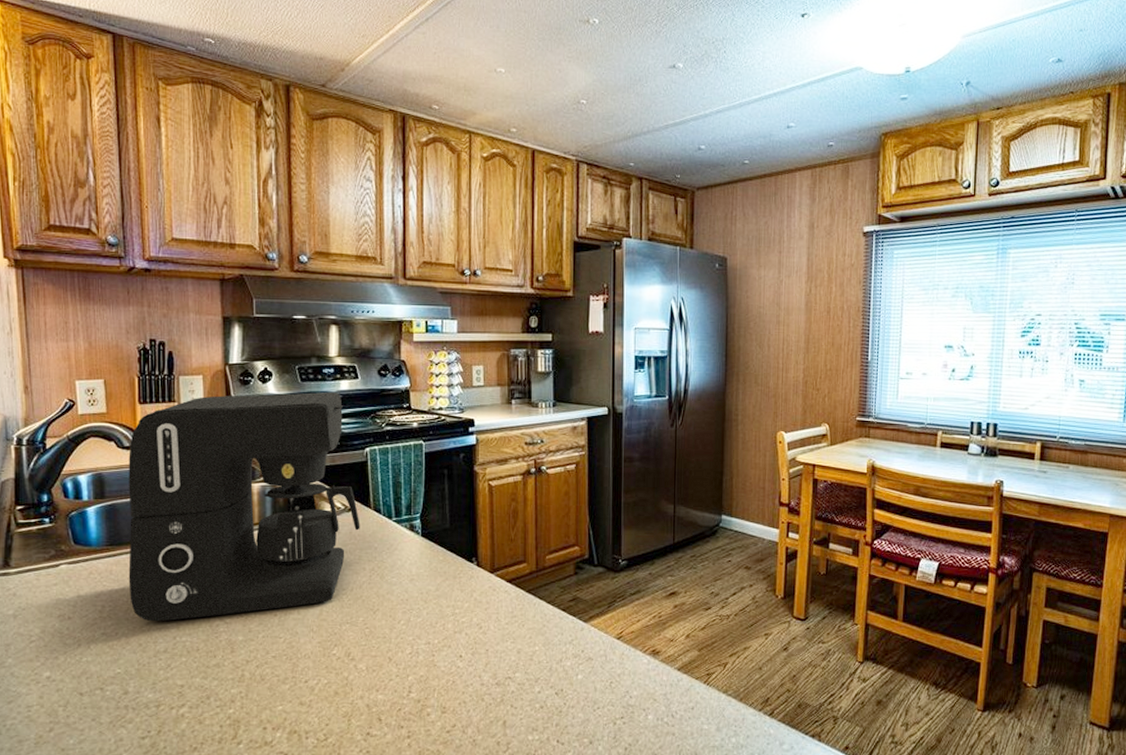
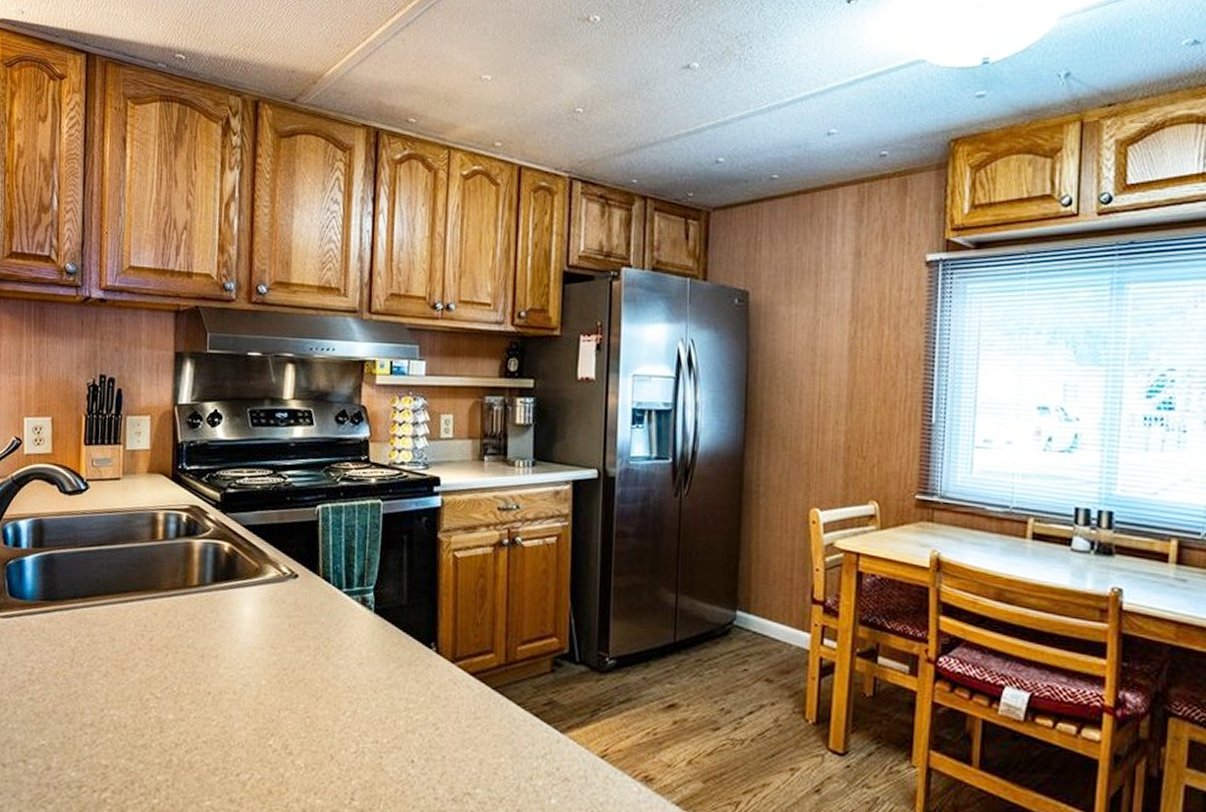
coffee maker: present [128,392,360,622] -> none [60,439,307,690]

